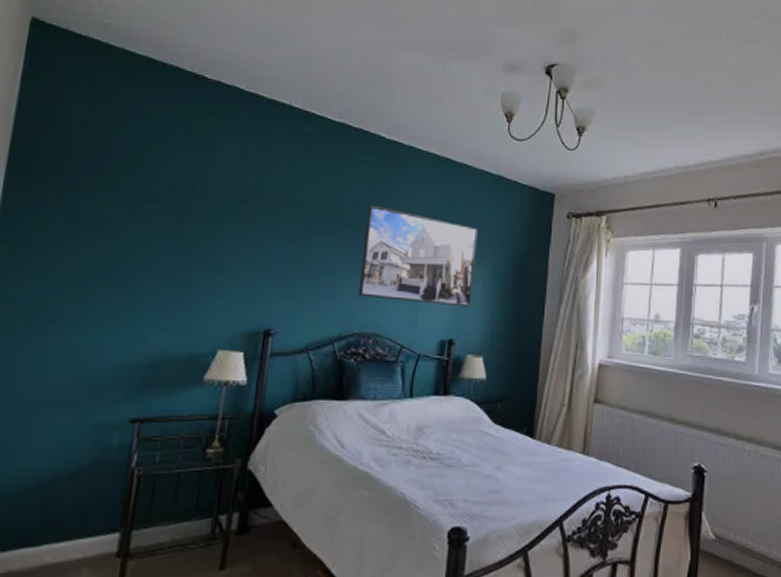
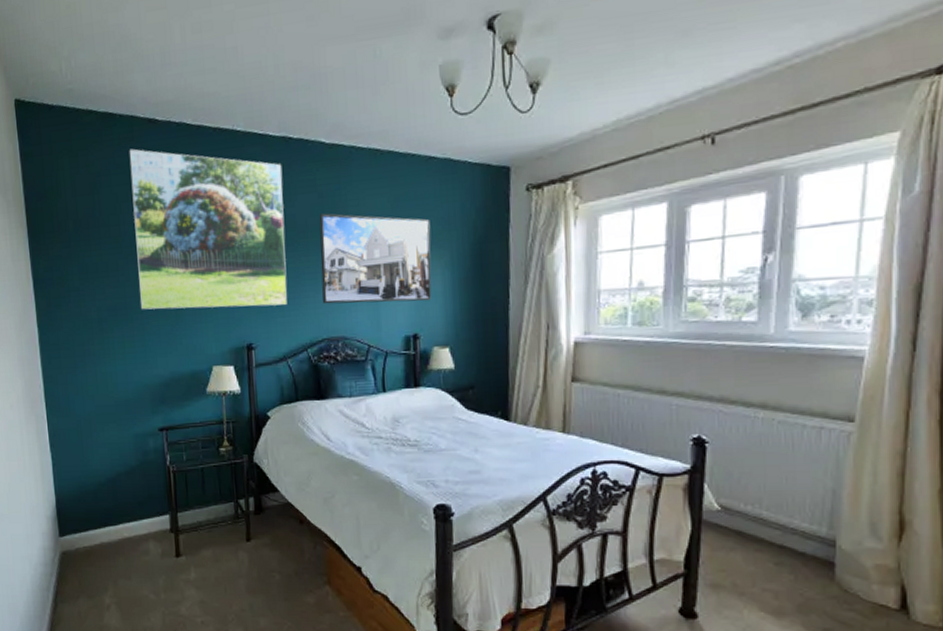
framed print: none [139,99,337,292] -> present [129,148,287,310]

